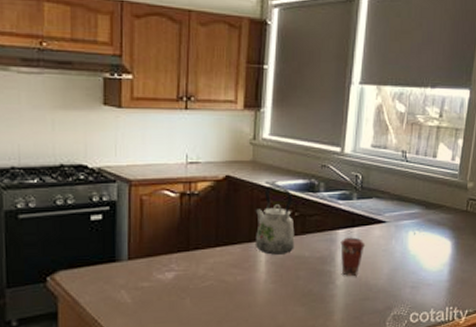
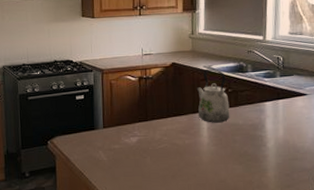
coffee cup: present [340,237,366,276] -> none [268,108,291,140]

